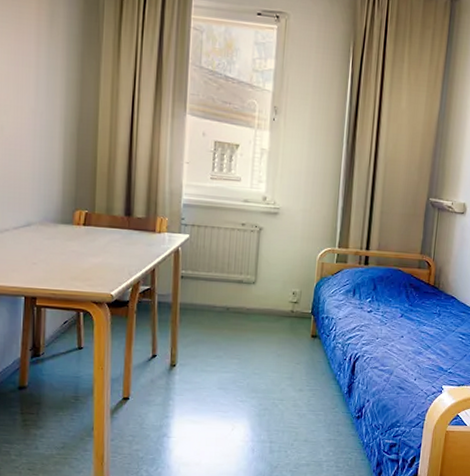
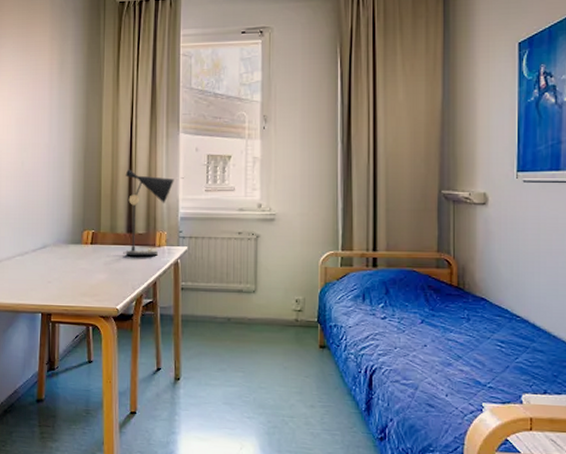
table lamp: none [120,147,178,243] -> present [123,169,174,257]

